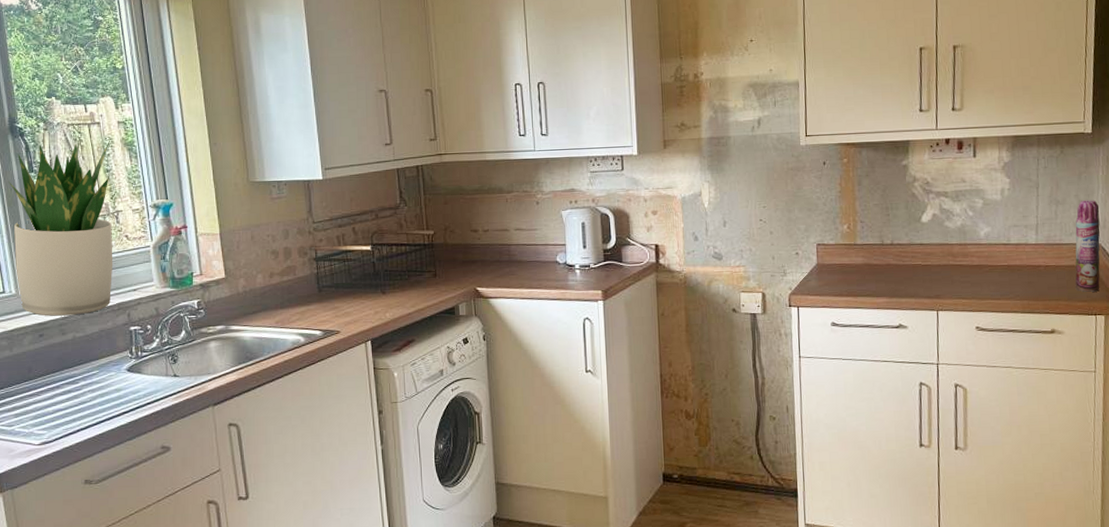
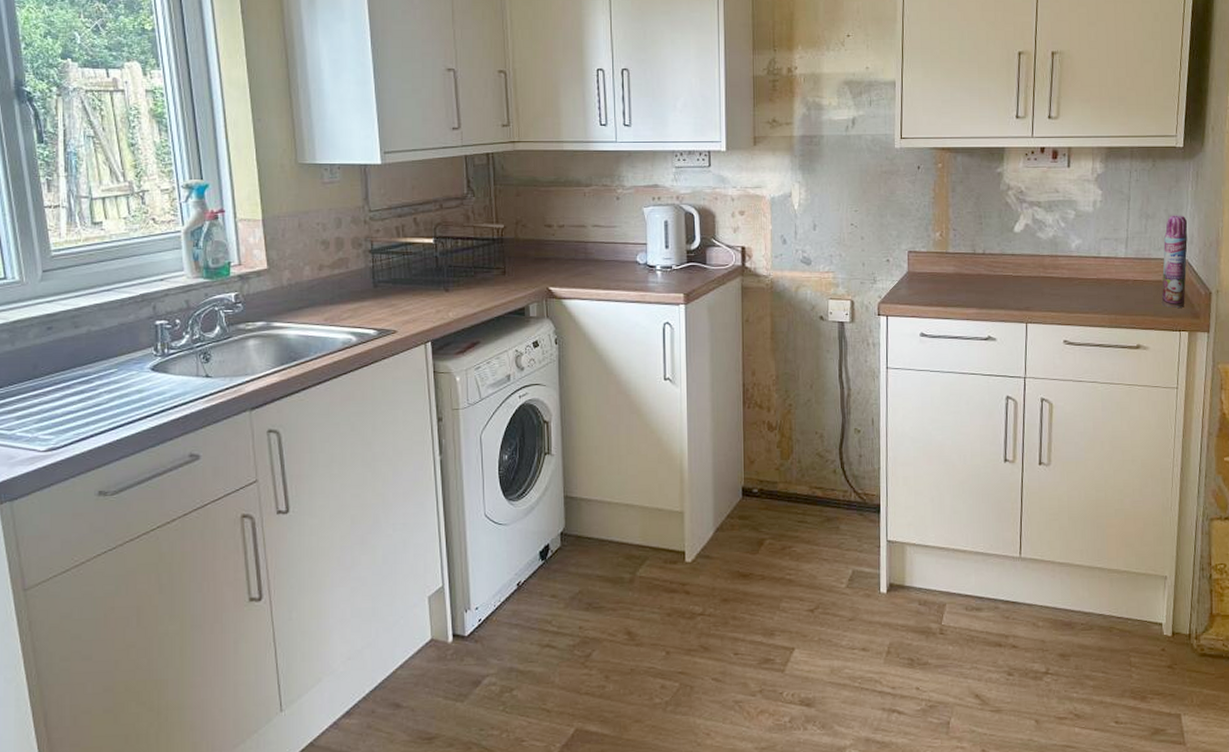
planter: present [8,137,113,316] -> none [12,105,137,307]

